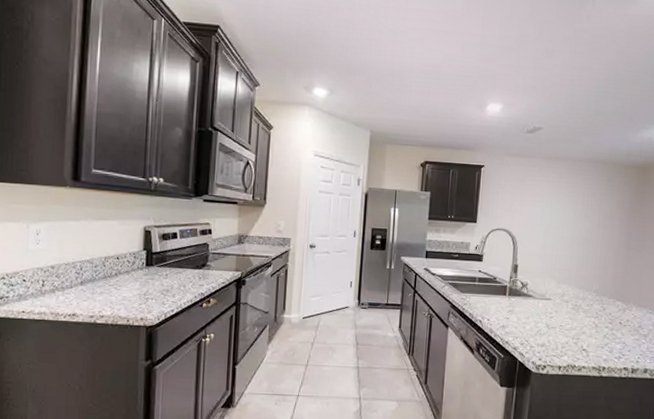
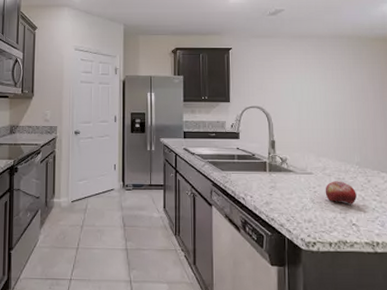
fruit: none [560,307,591,331] -> present [325,181,357,204]

